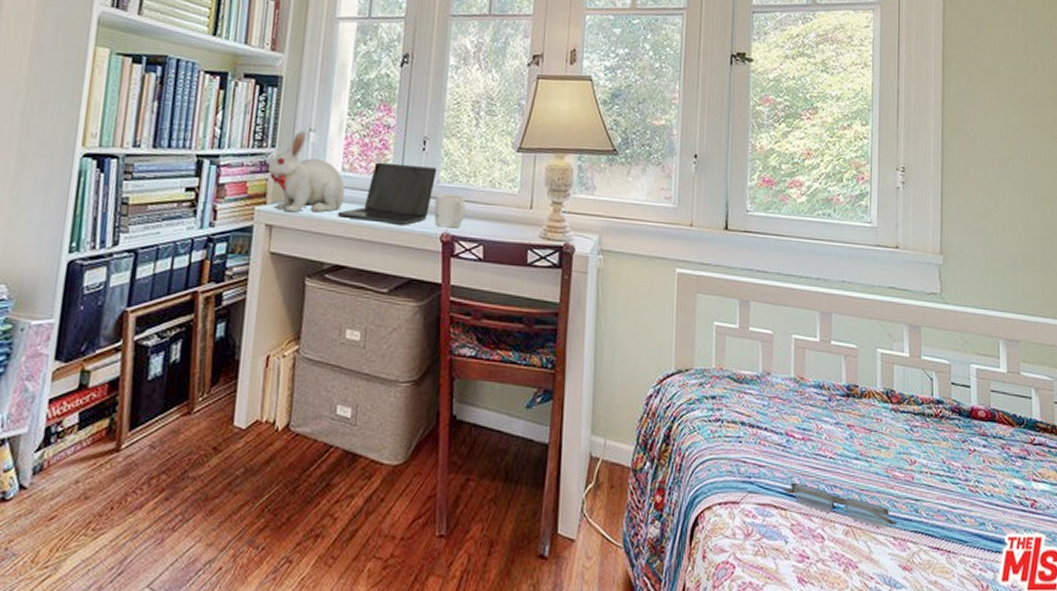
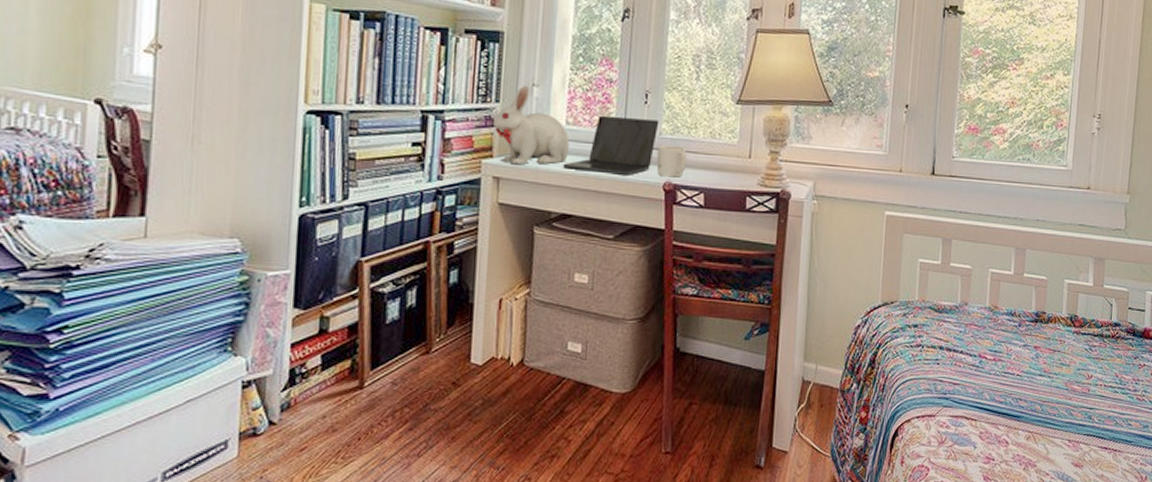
glasses: present [783,482,898,529] -> none [974,397,1073,433]

